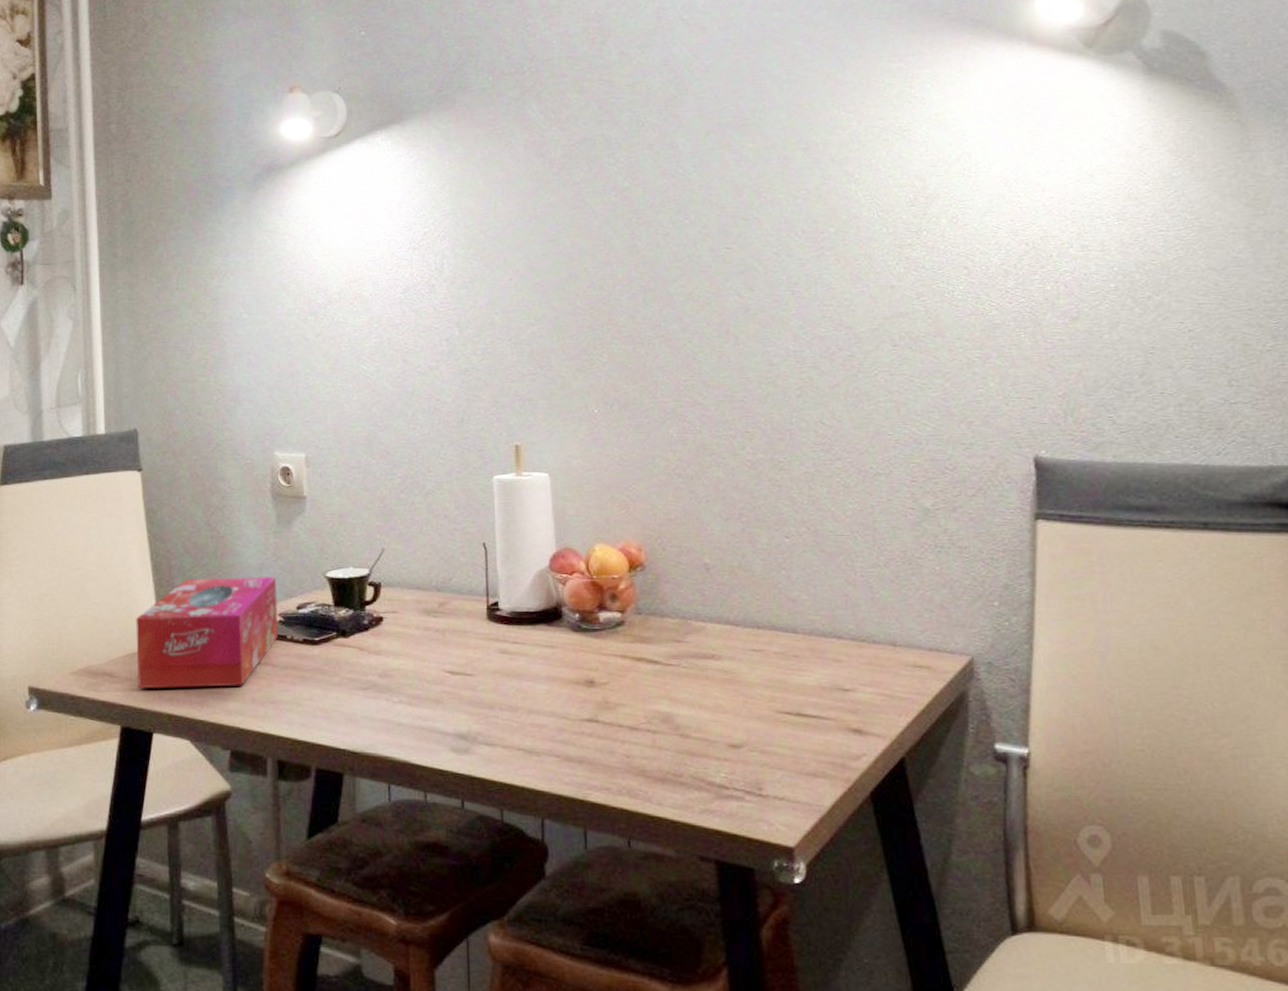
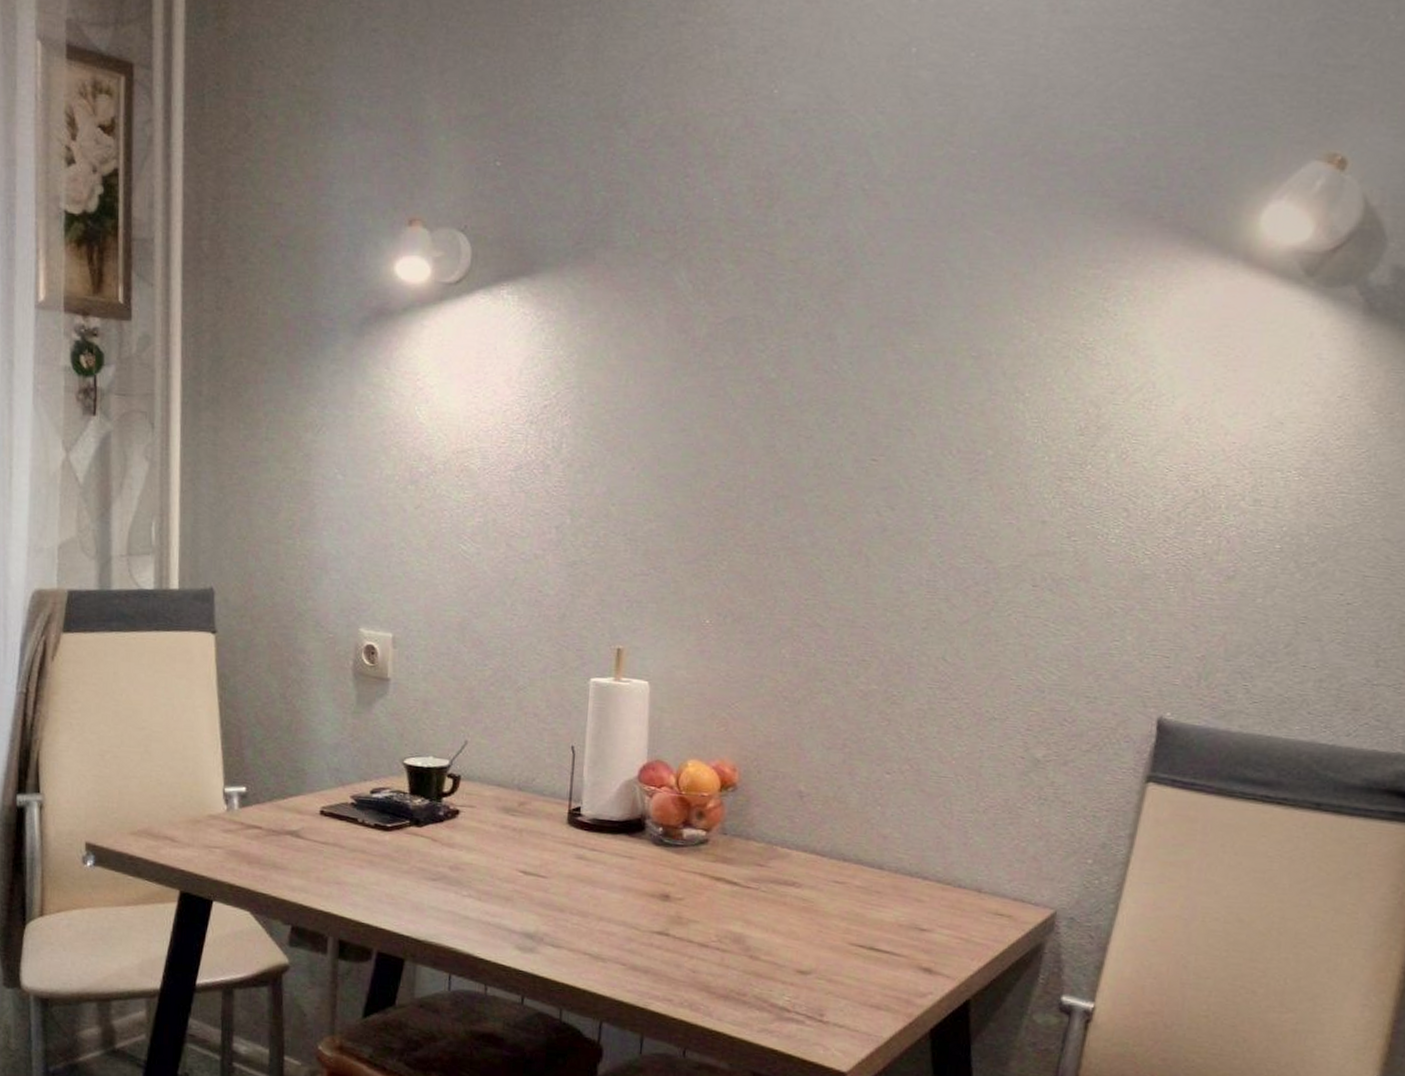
tissue box: present [136,576,278,689] -> none [199,751,352,864]

